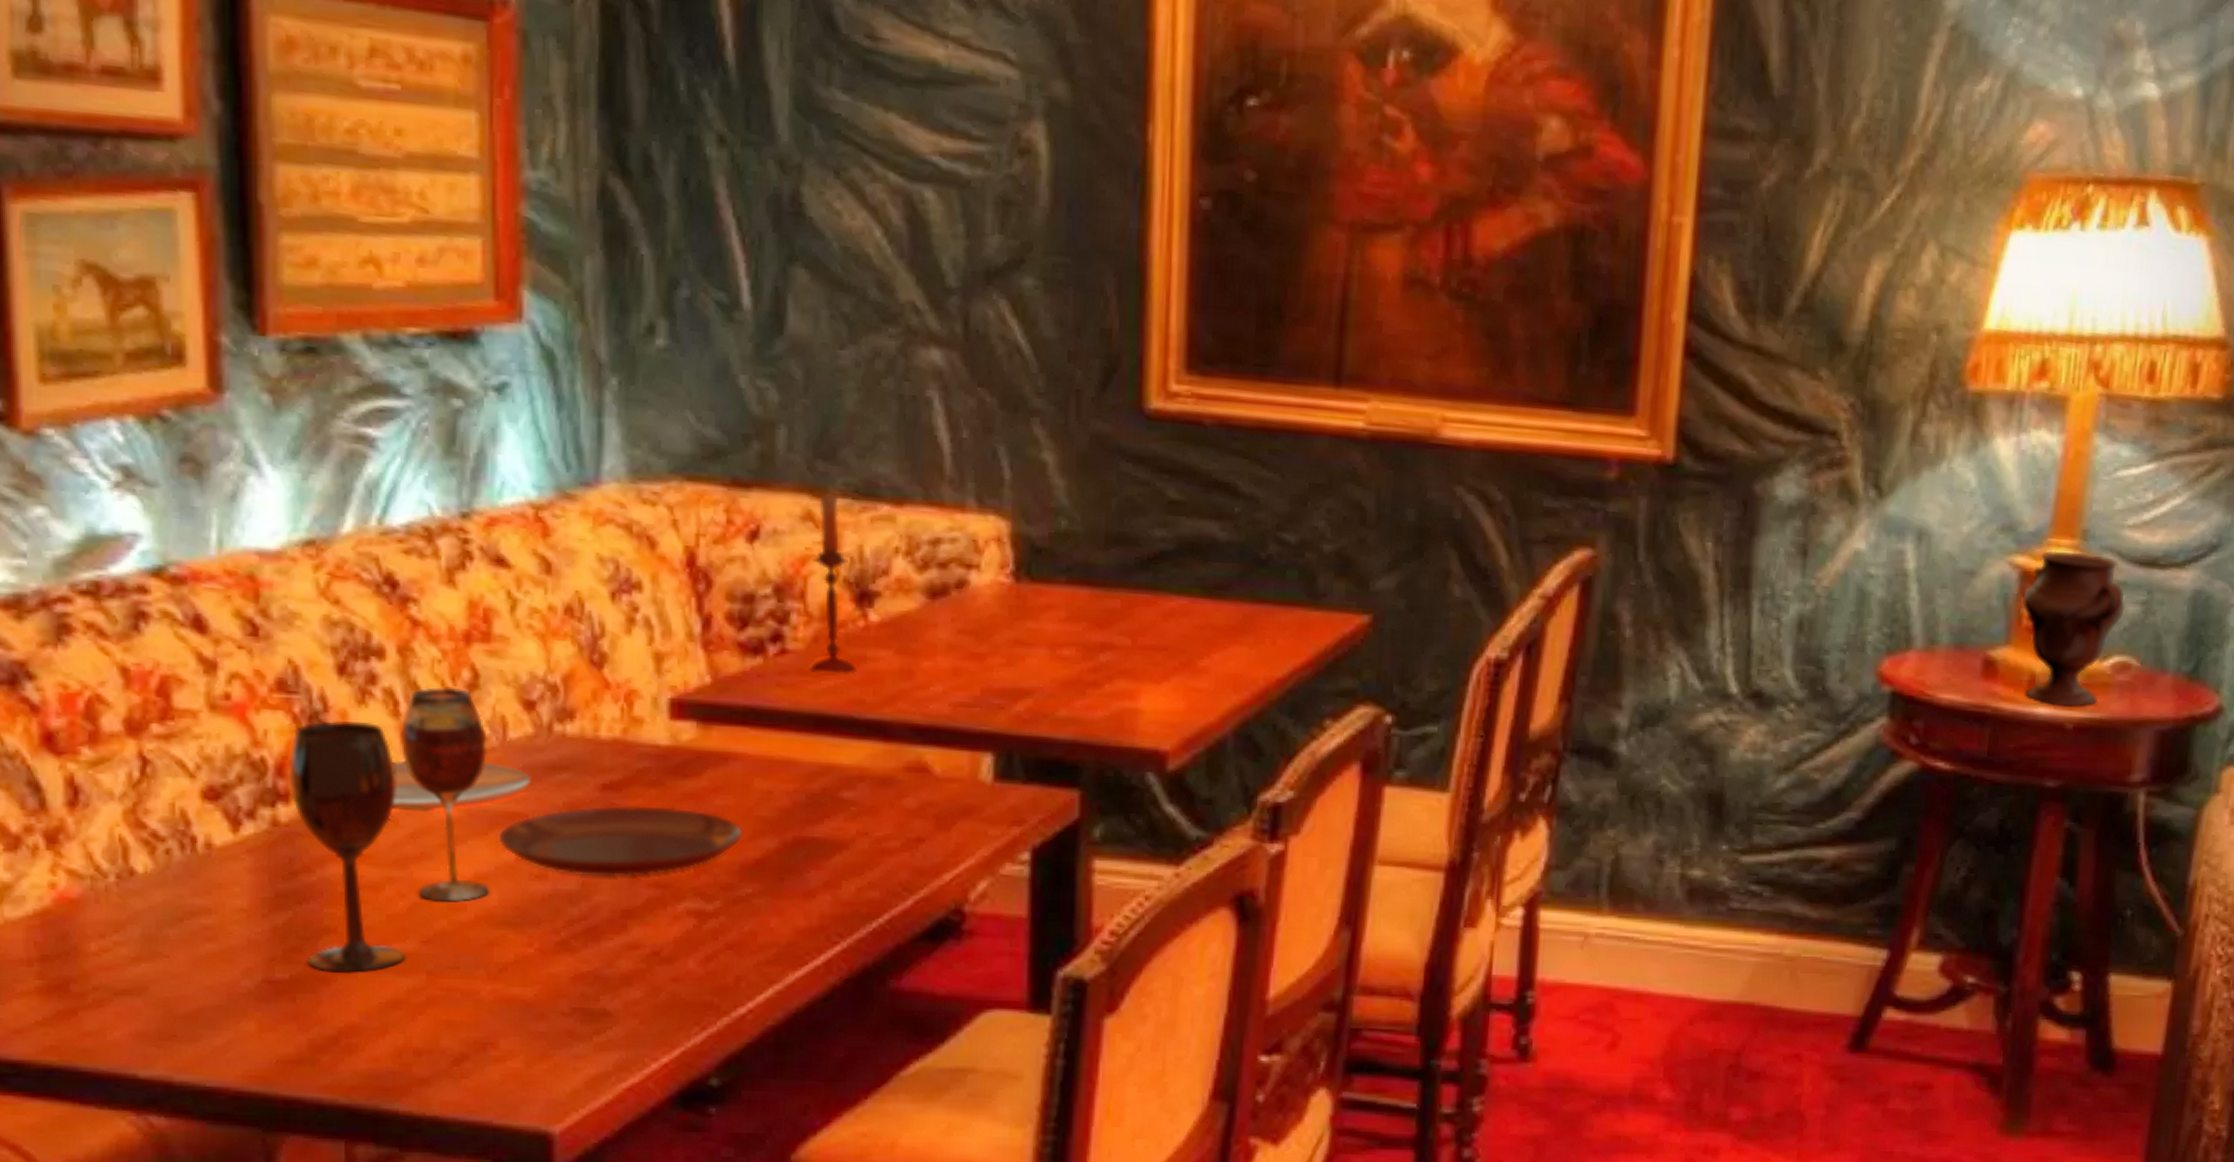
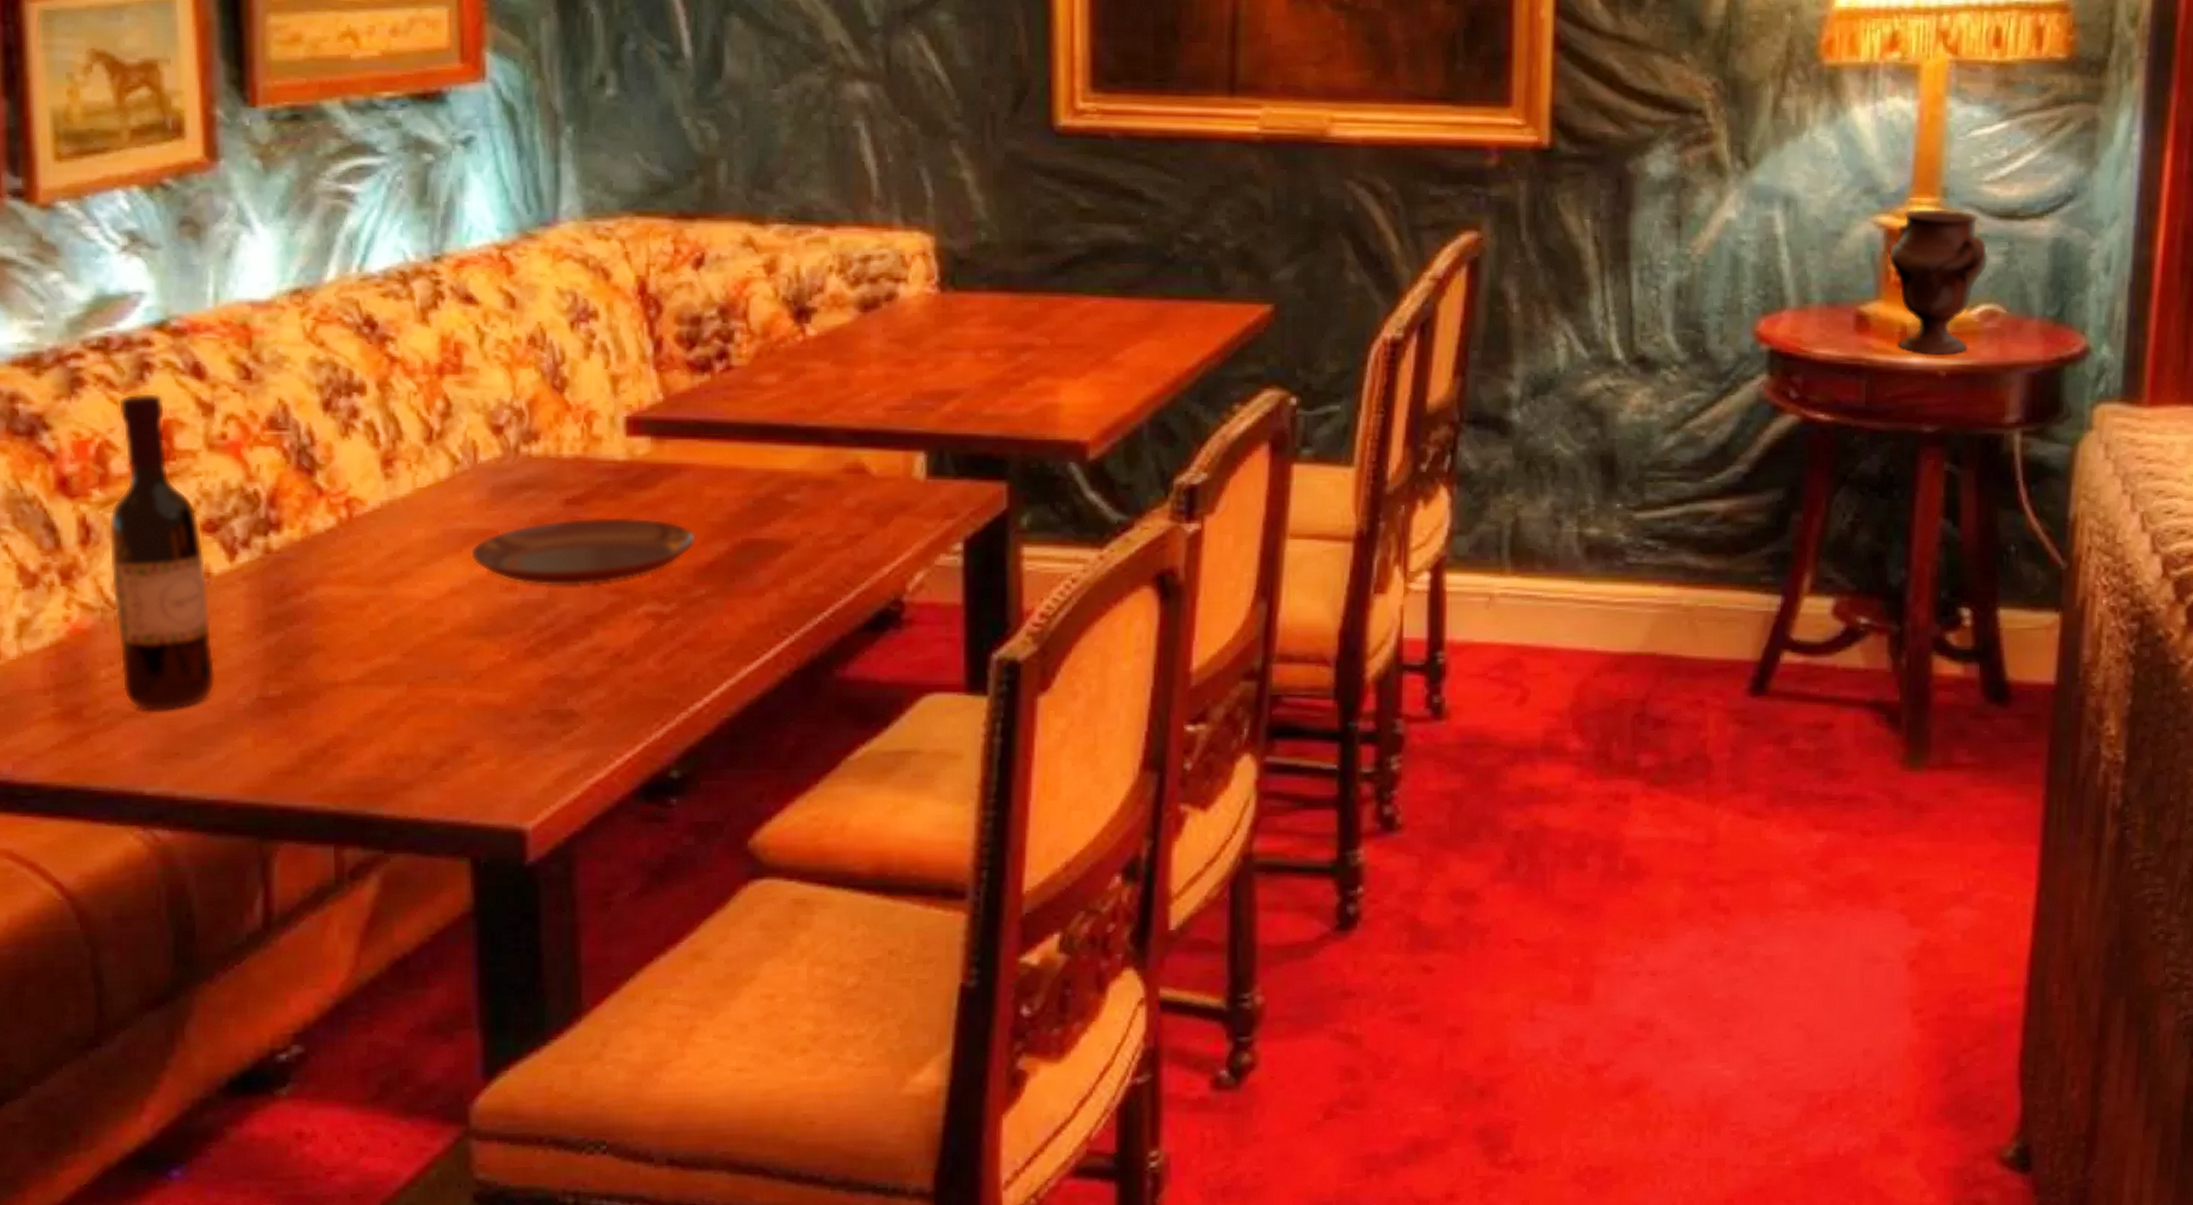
wine bottle: none [98,644,217,990] -> present [107,393,216,711]
wine glass: present [288,720,406,973] -> none [279,452,388,688]
plate: present [393,761,531,811] -> none [374,484,500,534]
wineglass: present [400,686,489,902] -> none [380,416,464,616]
candlestick: present [808,491,857,676] -> none [752,218,797,387]

